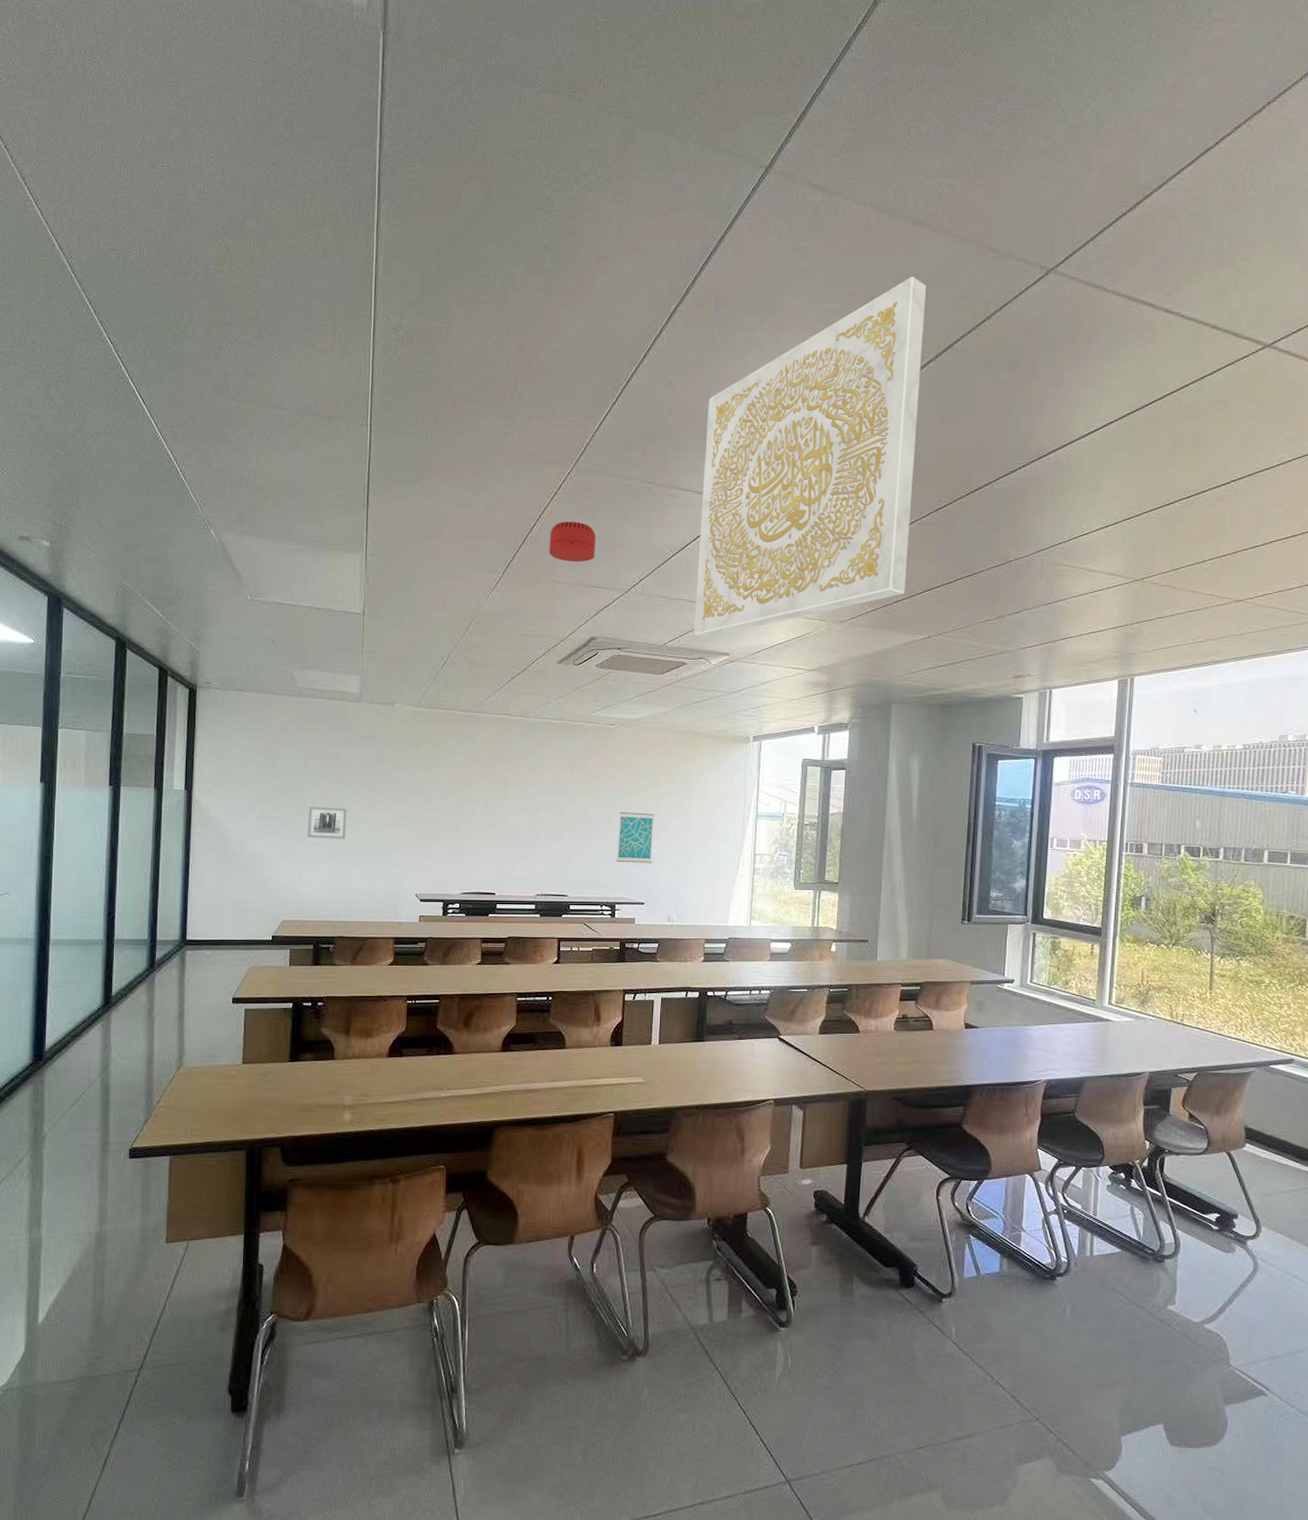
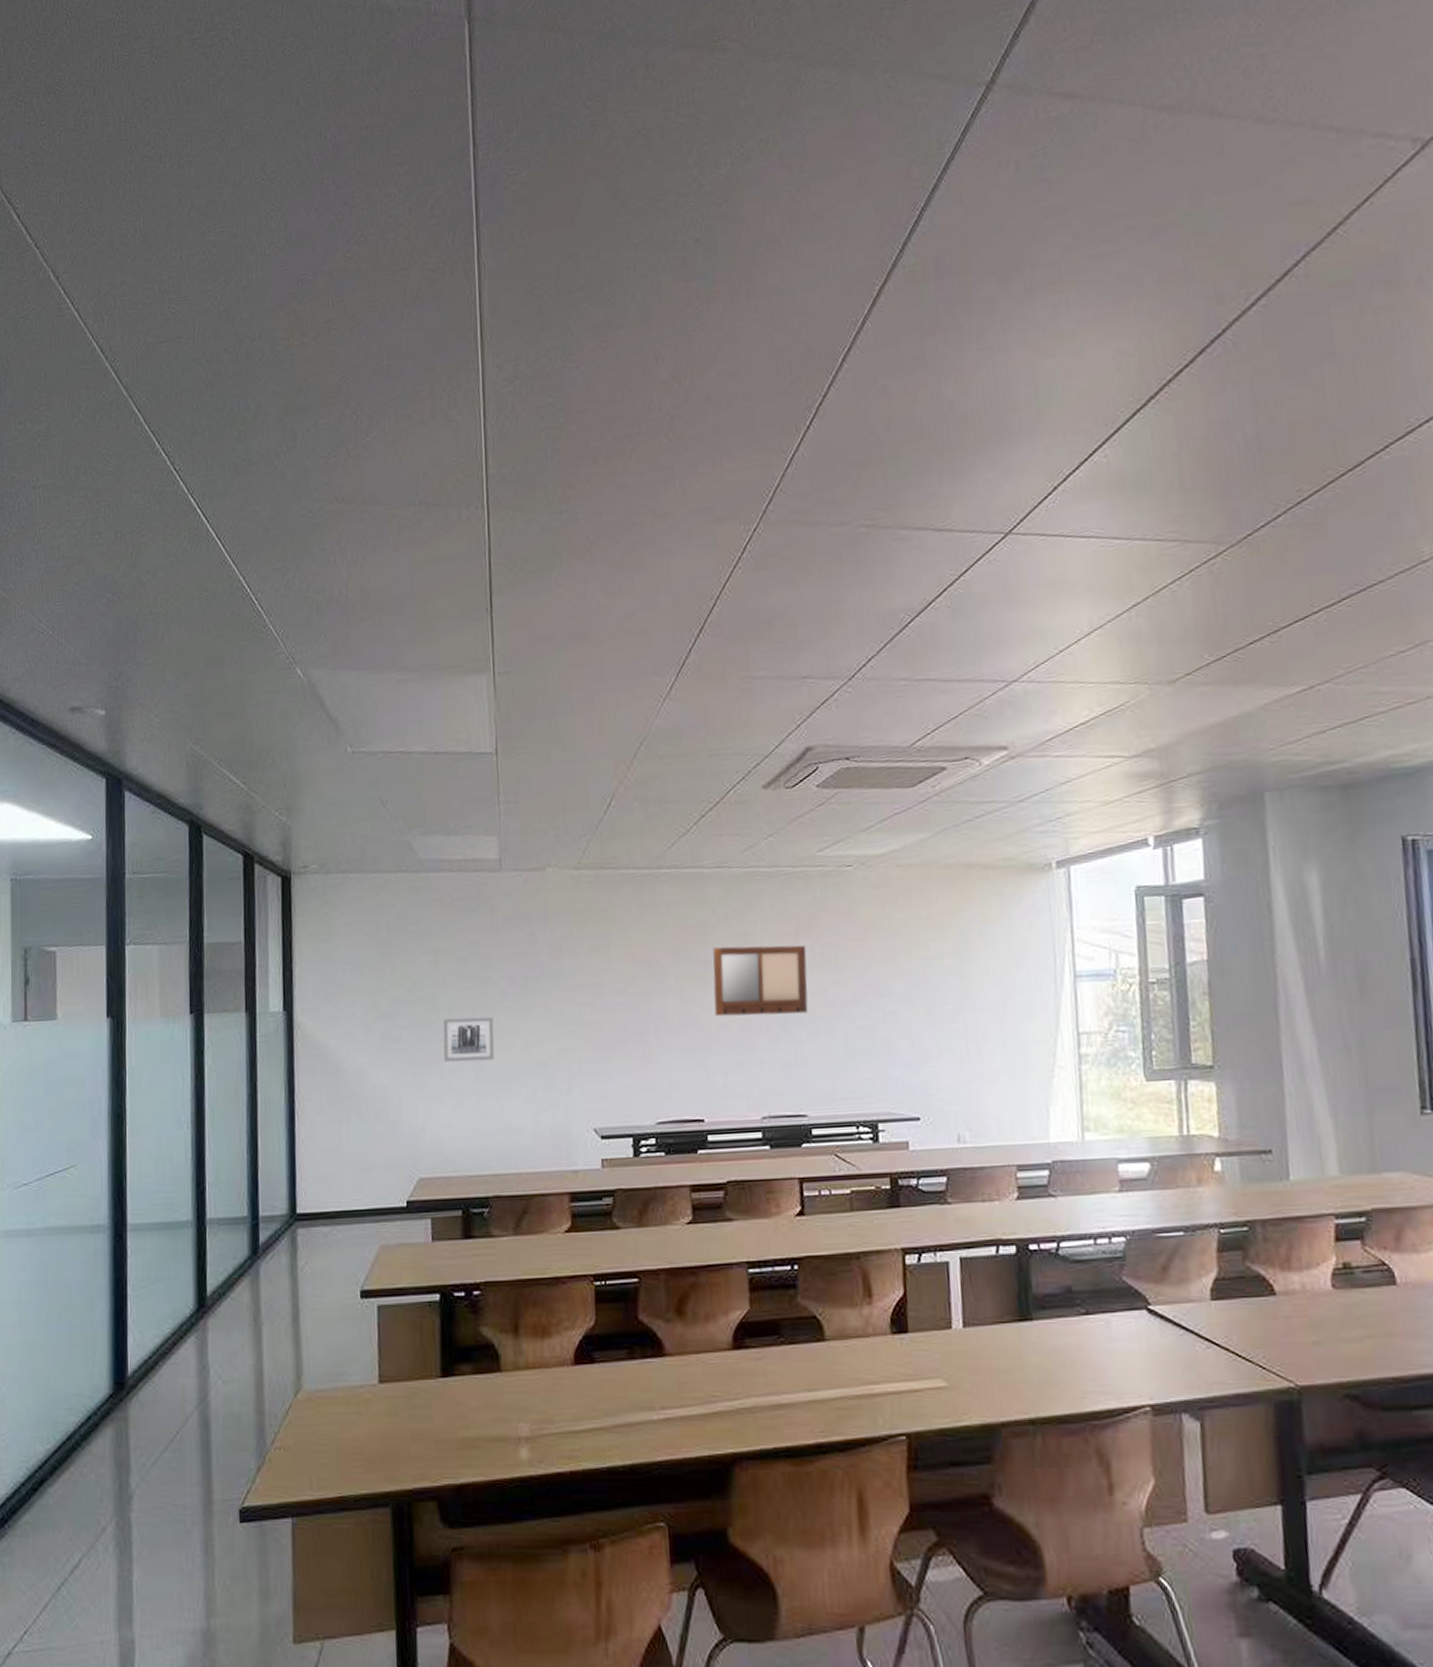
writing board: none [509,773,578,825] -> present [713,945,808,1017]
smoke detector: present [549,521,597,563] -> none [735,592,802,649]
wall art: present [616,812,655,863] -> none [870,987,926,1062]
light panel: present [693,277,927,638] -> none [939,187,1264,729]

